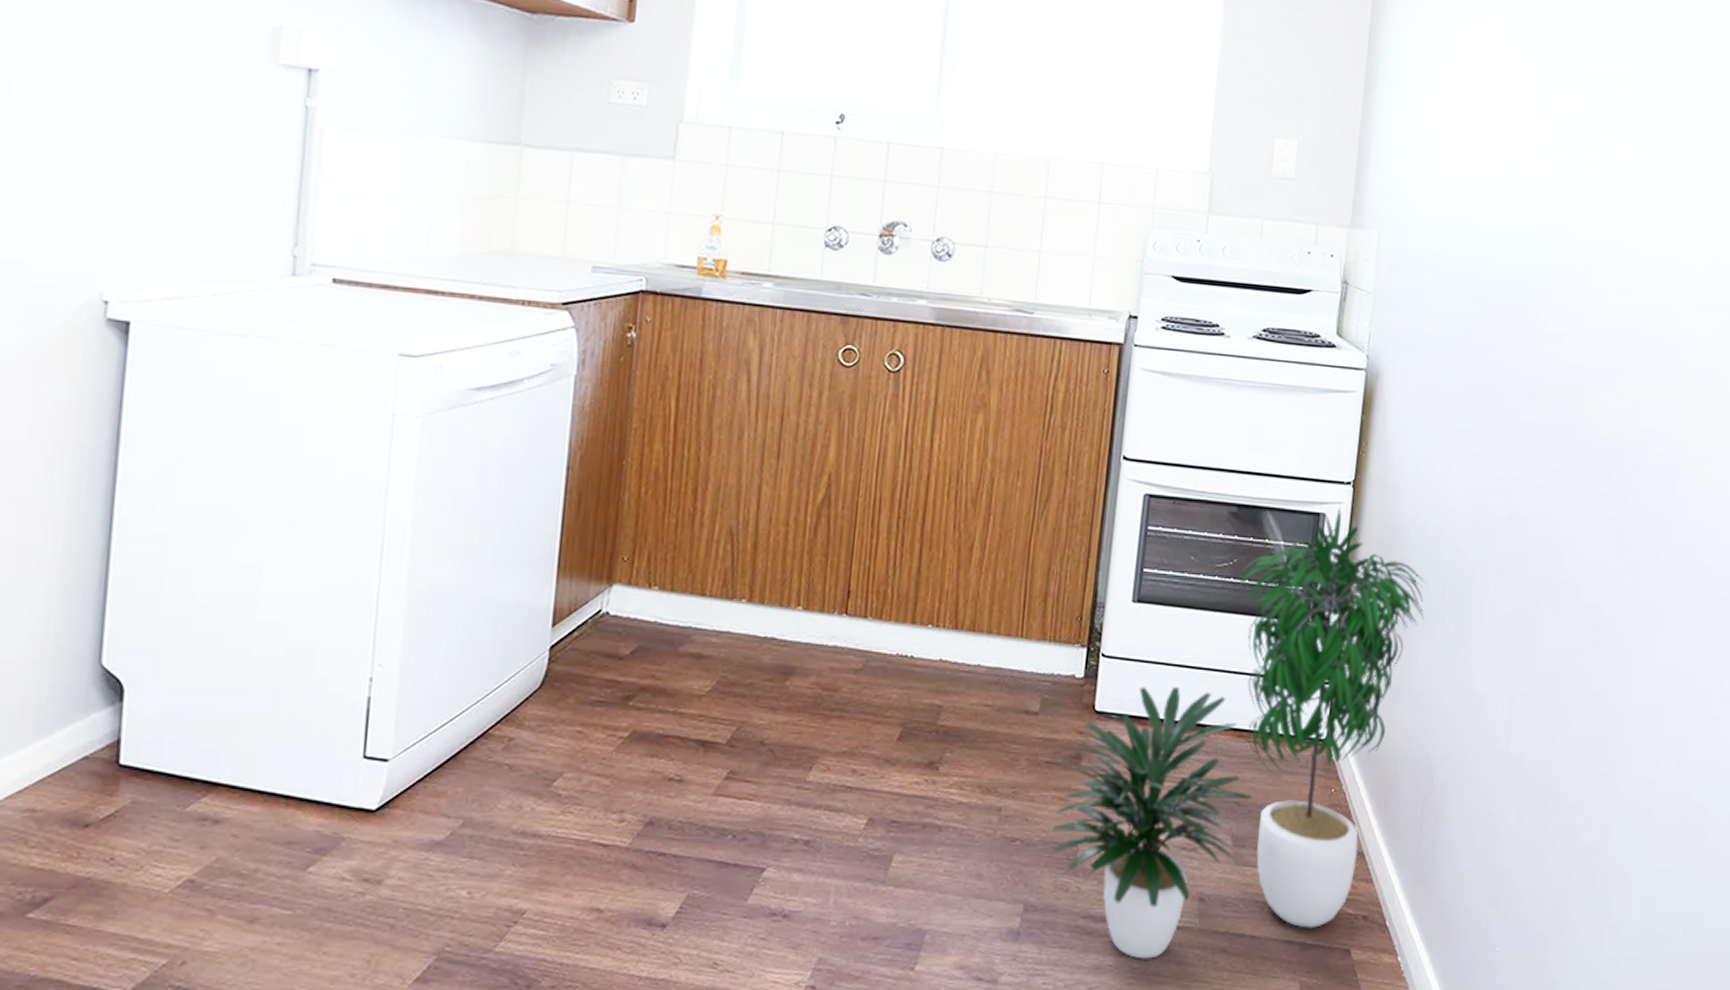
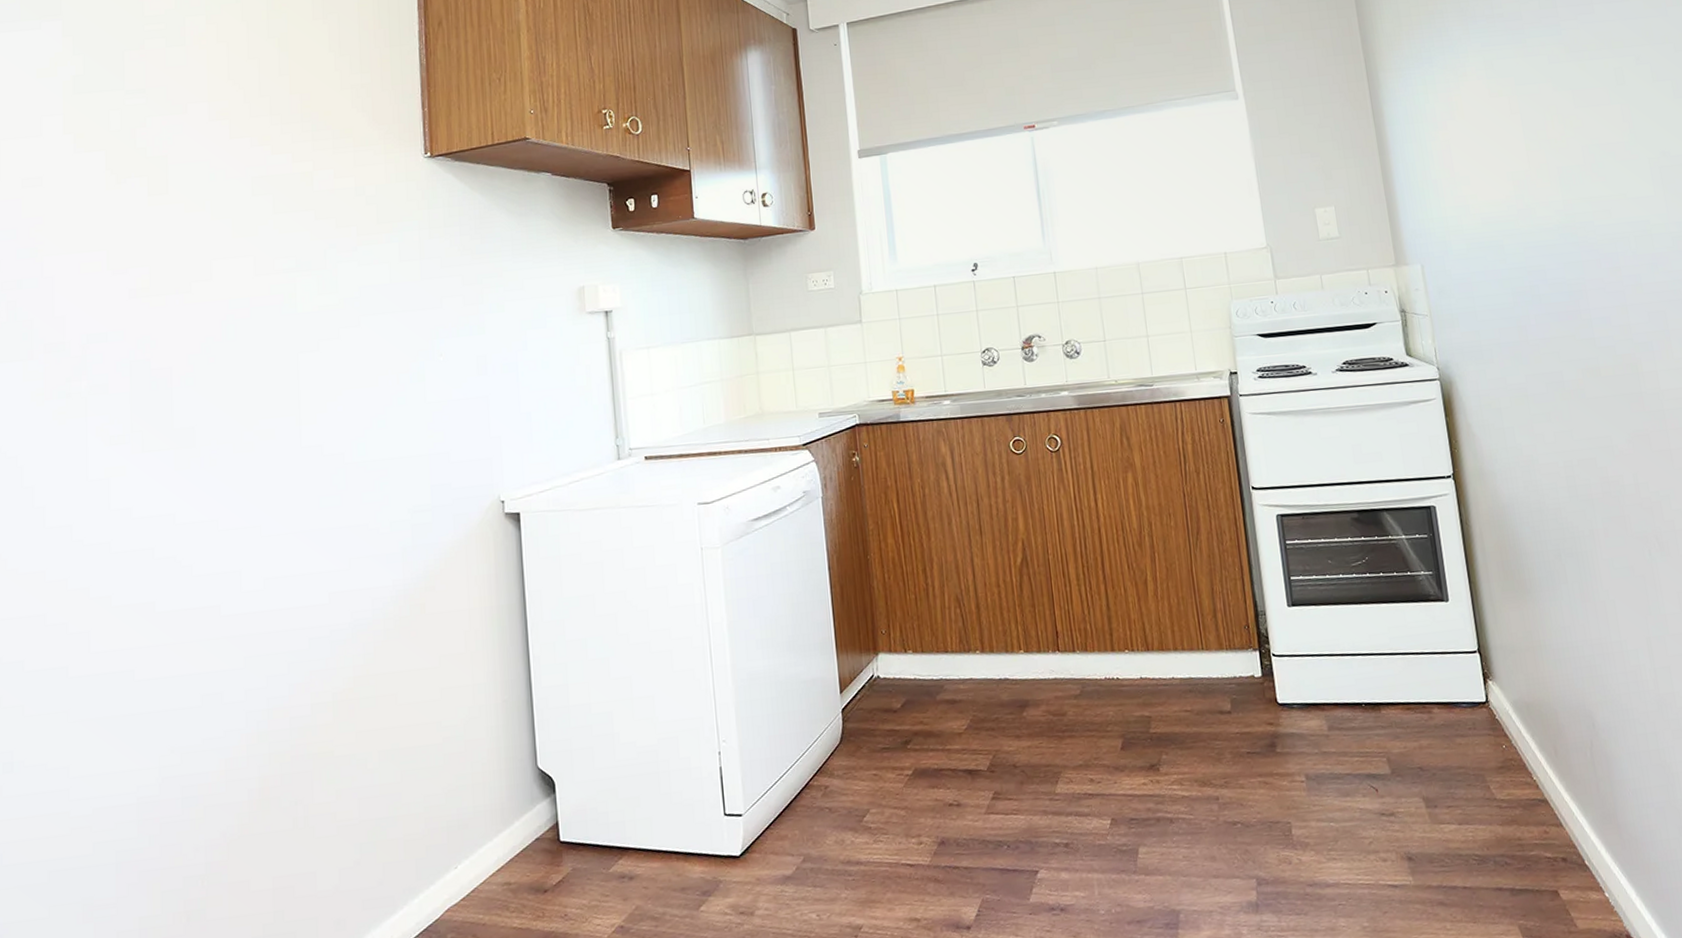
potted plant: present [1052,508,1428,959] -> none [1265,499,1547,918]

